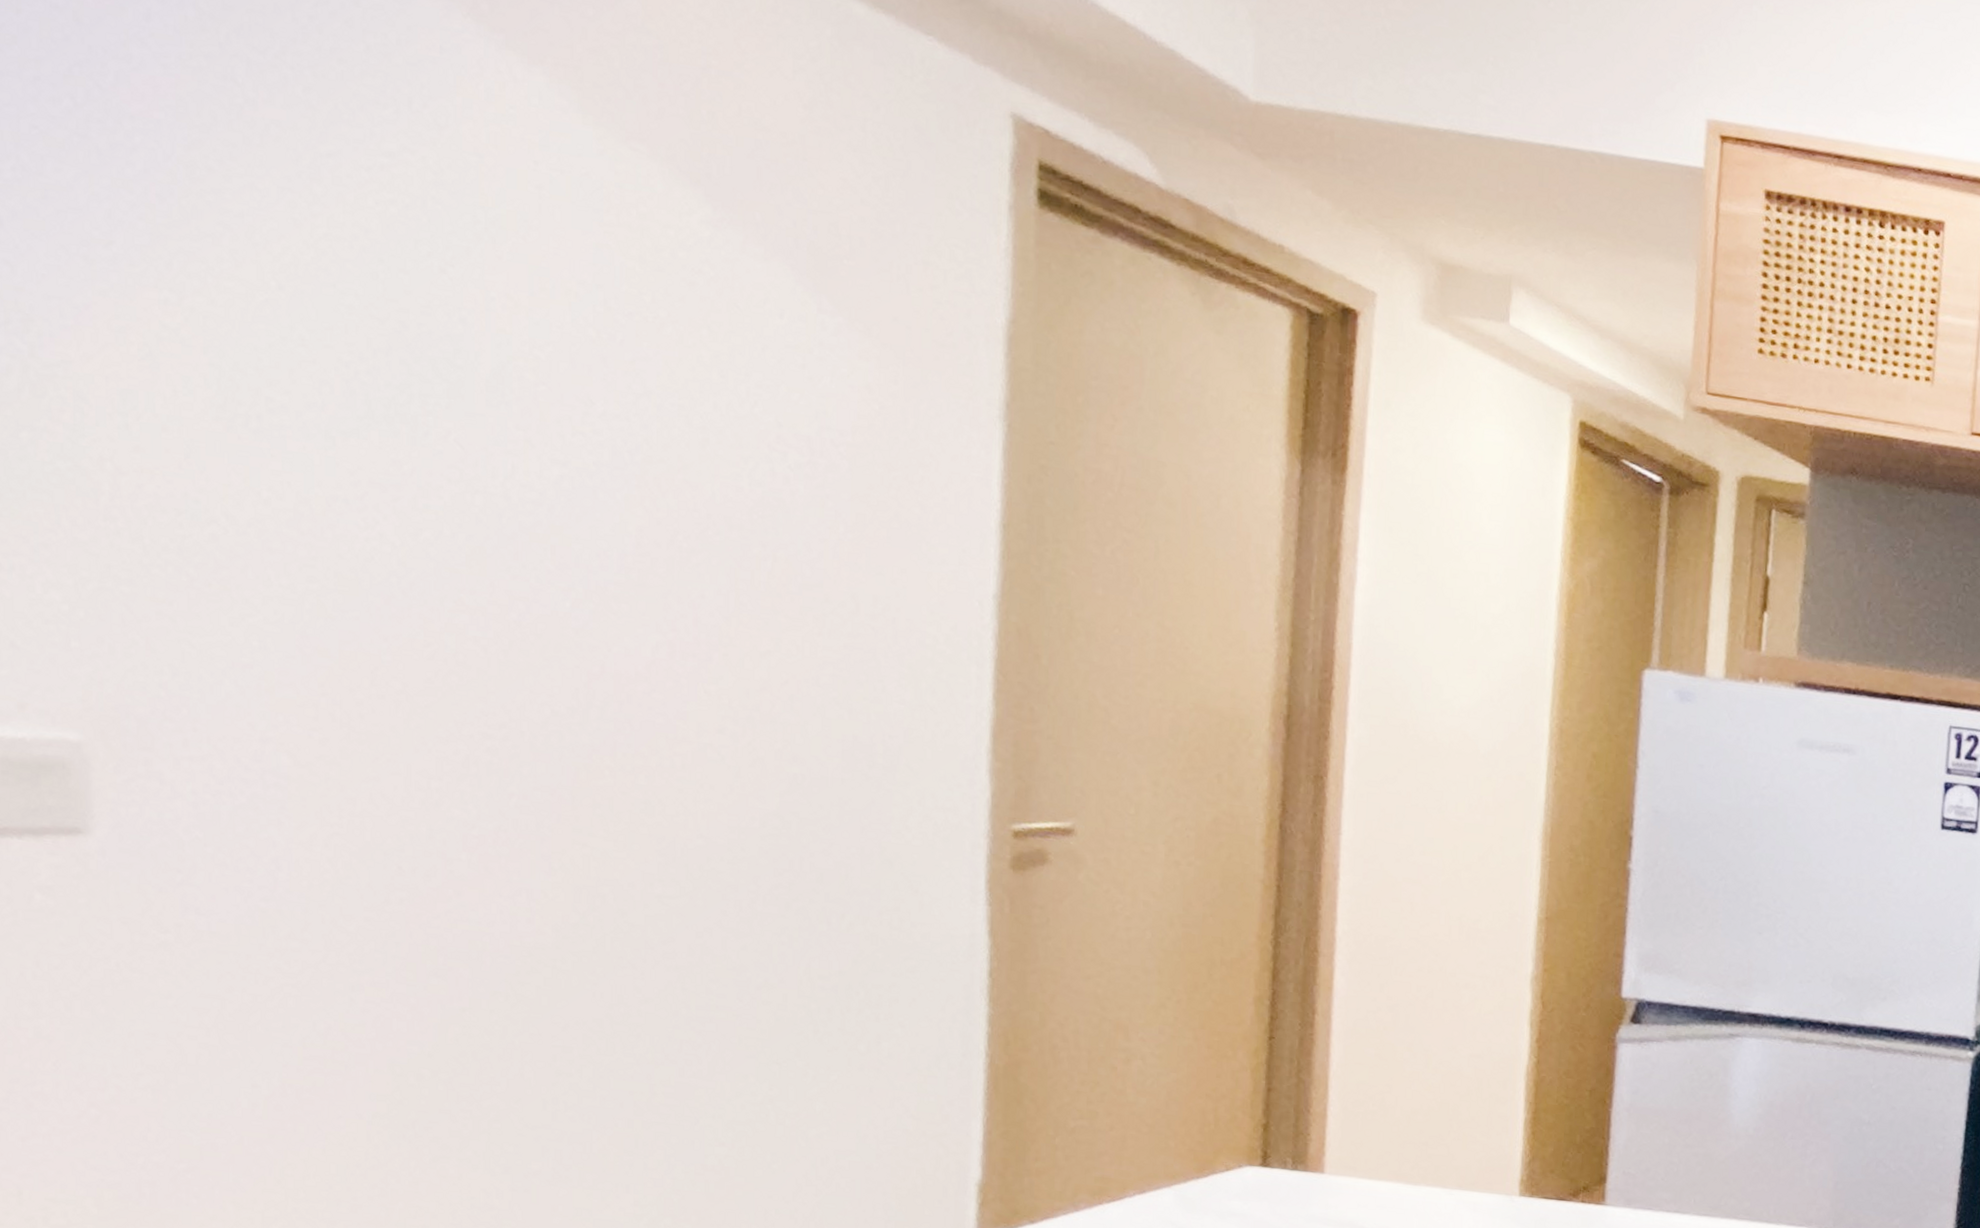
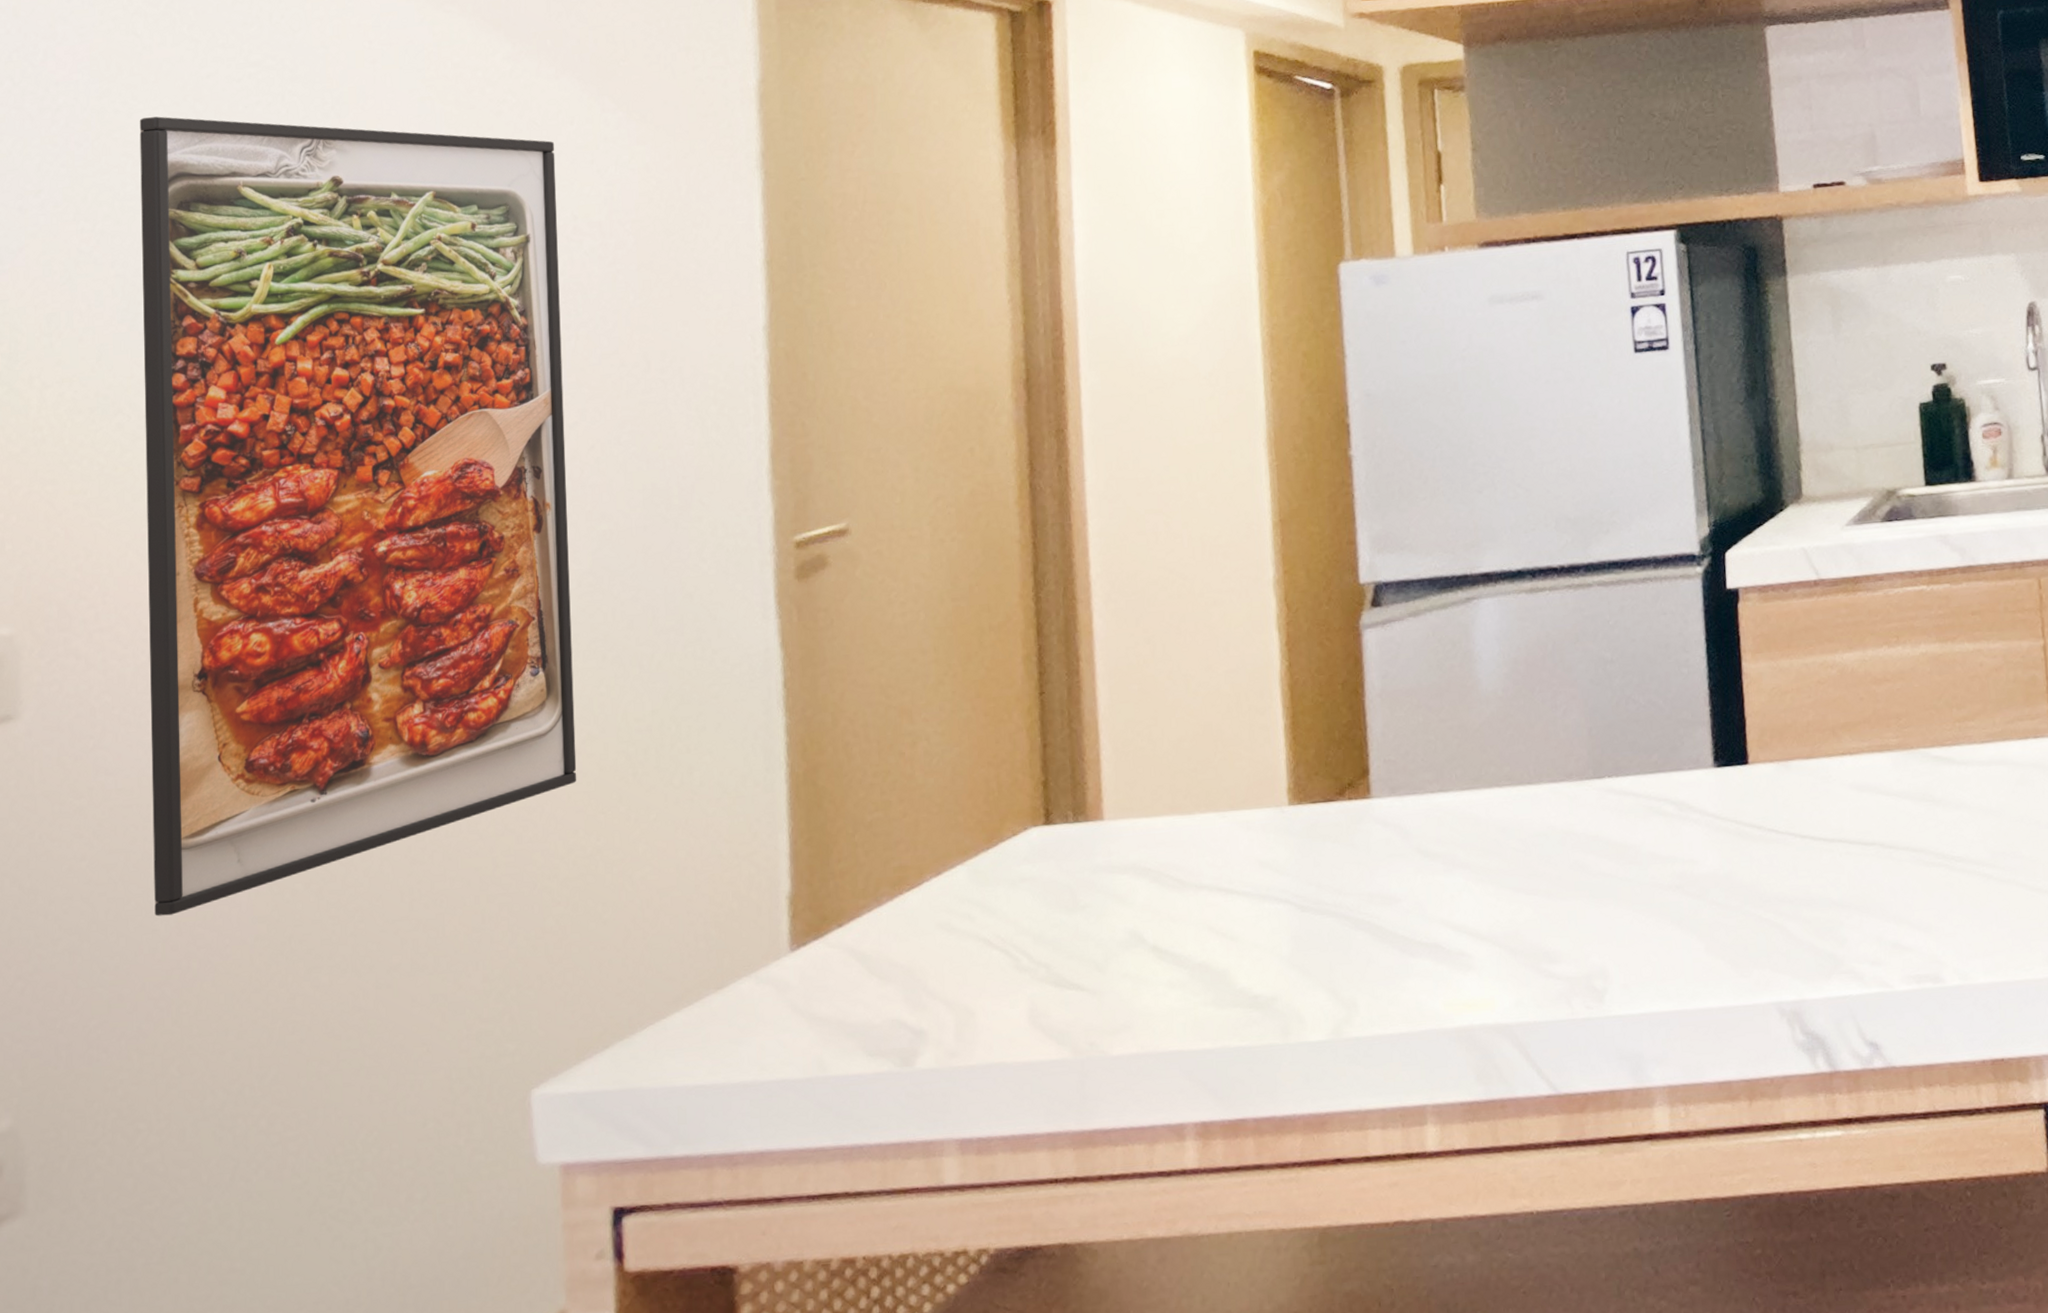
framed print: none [240,185,759,1074] -> present [139,116,577,916]

